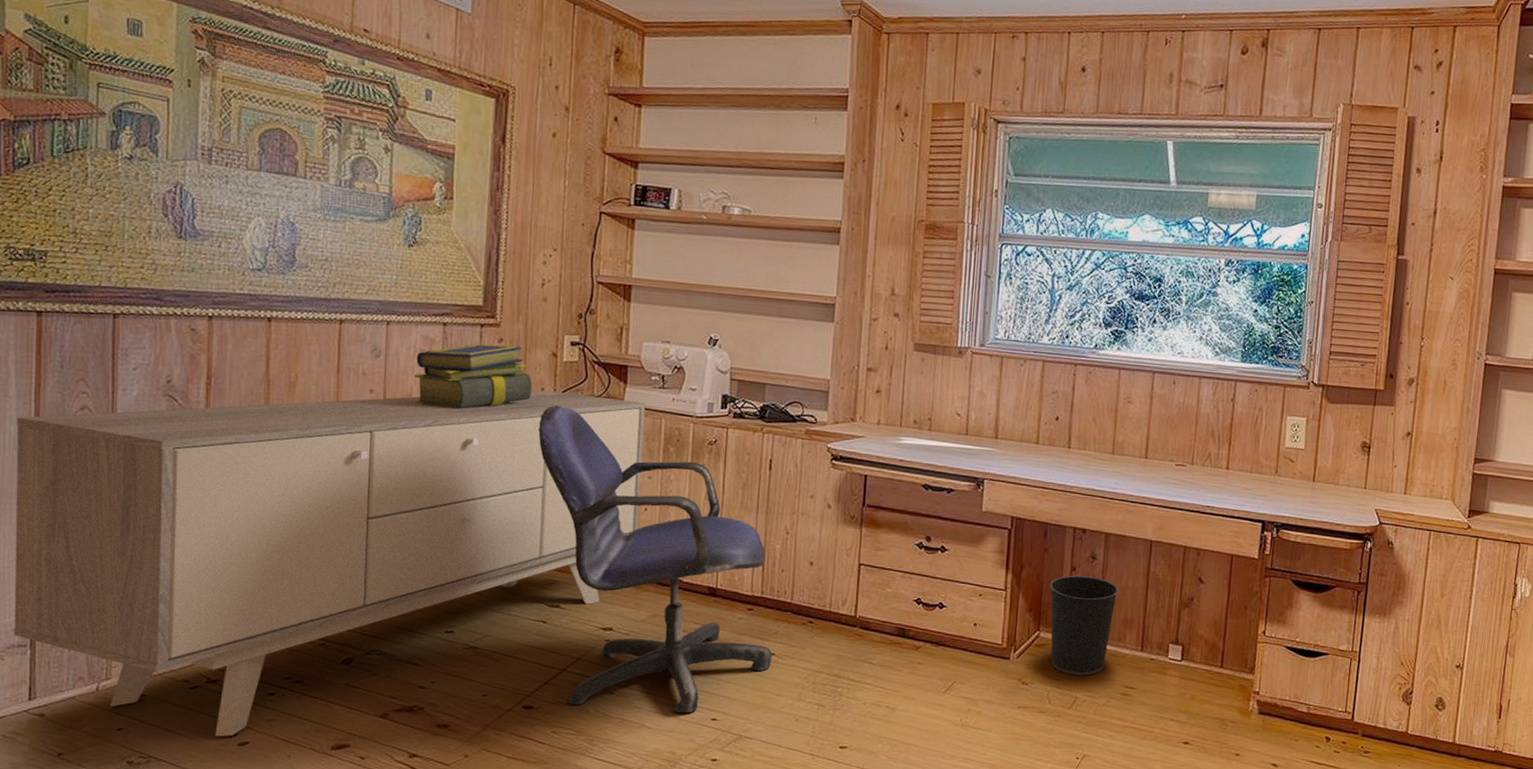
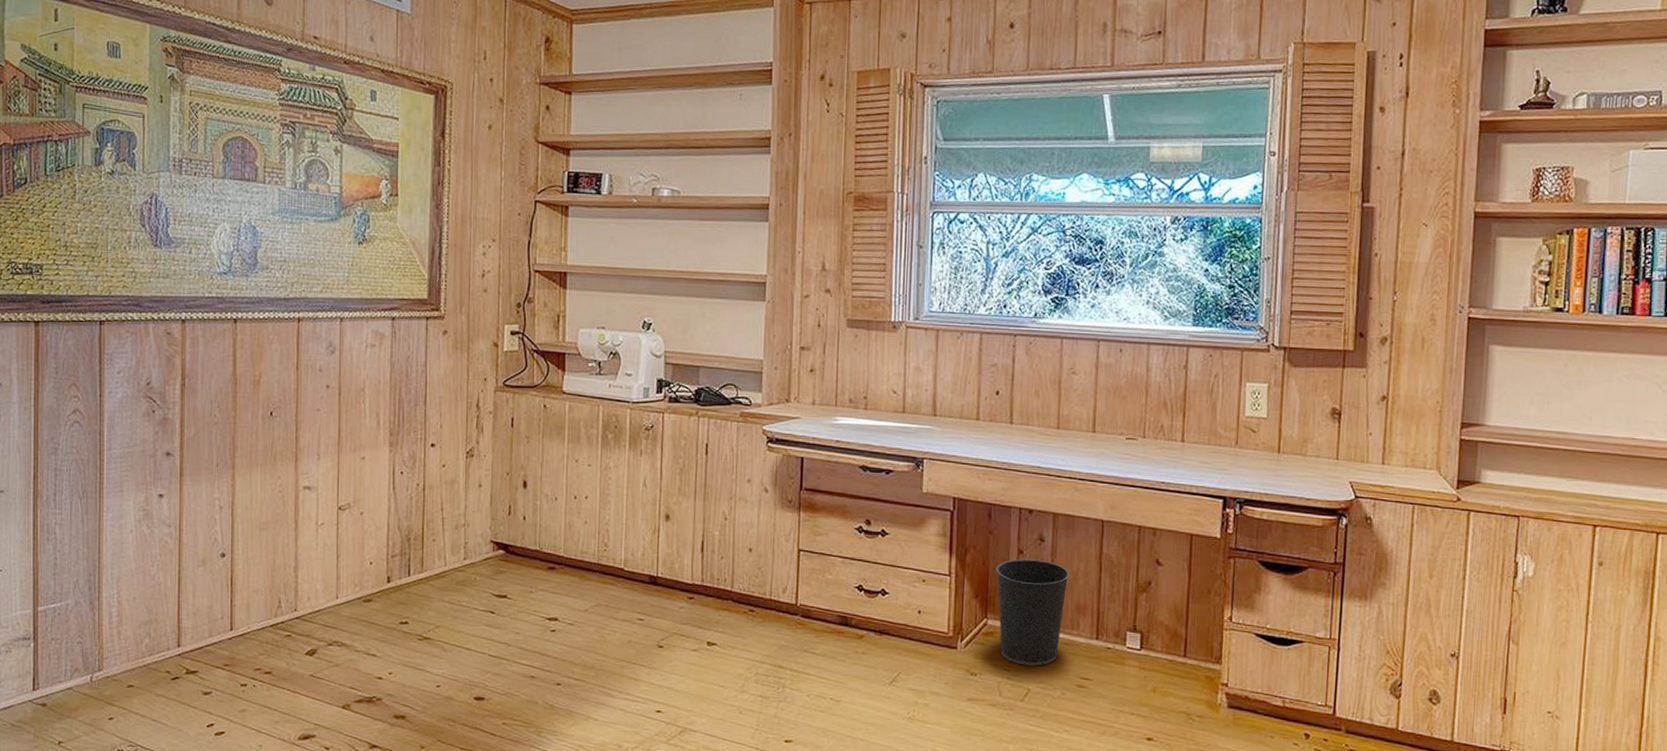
sideboard: present [13,390,646,737] -> none [19,380,583,727]
stack of books: present [414,344,533,410] -> none [366,337,476,402]
office chair: present [538,405,772,713] -> none [482,395,714,705]

